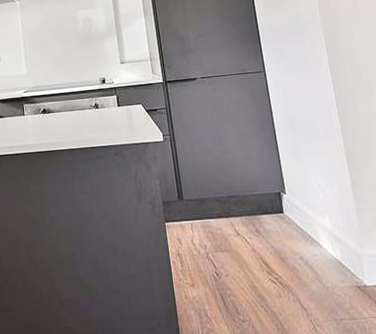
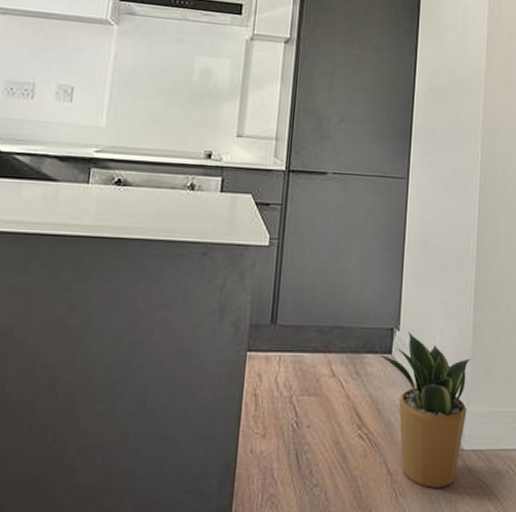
potted plant: none [273,194,365,319] -> present [379,332,471,488]

